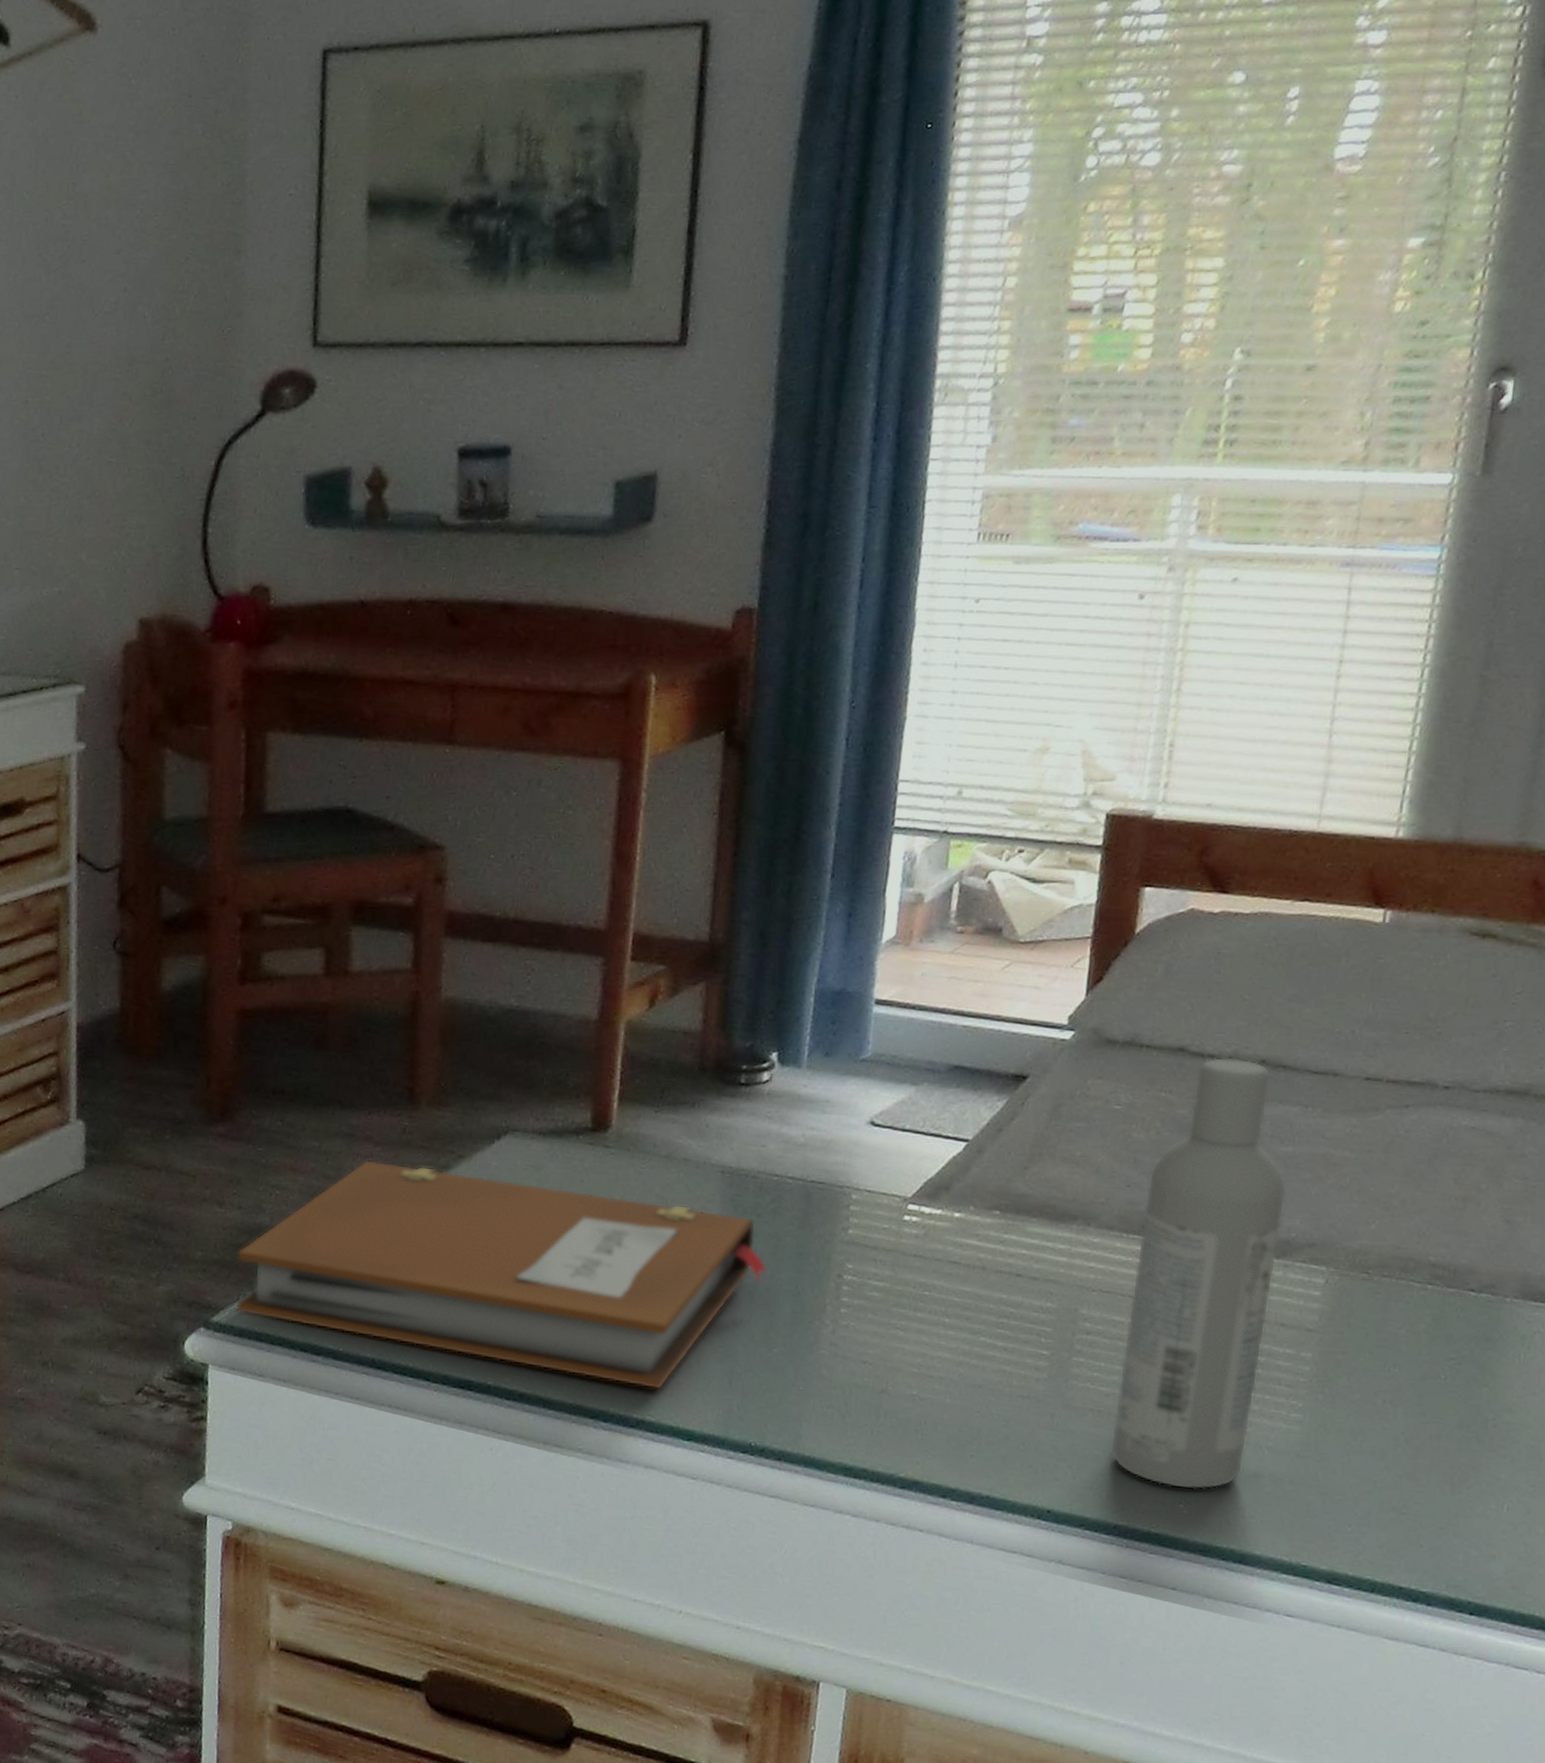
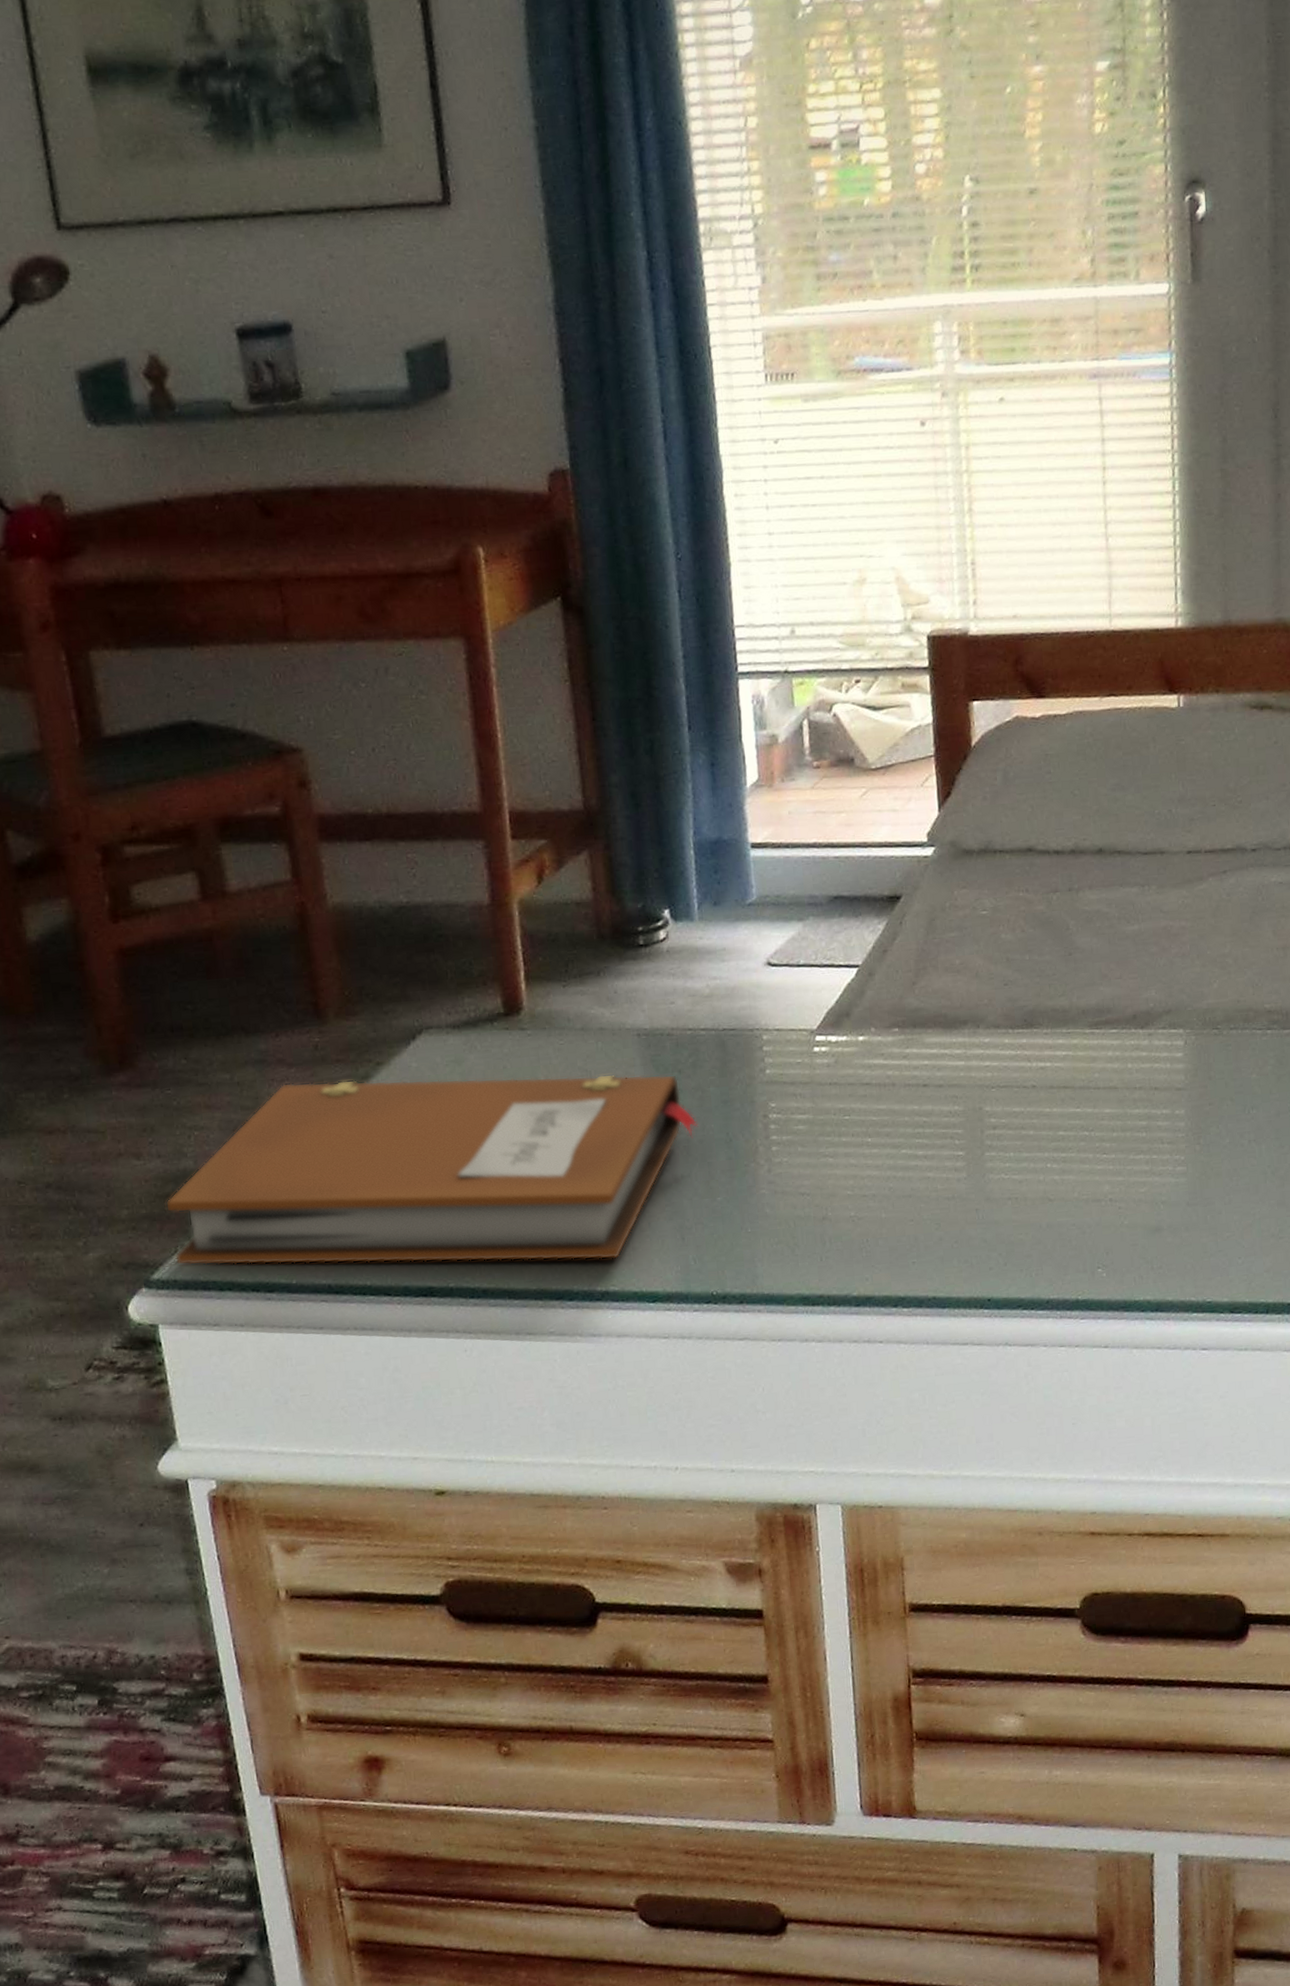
bottle: present [1109,1057,1287,1490] -> none [1022,850,1145,1256]

